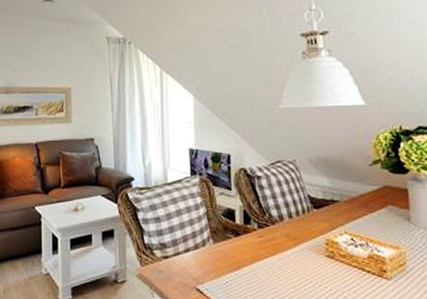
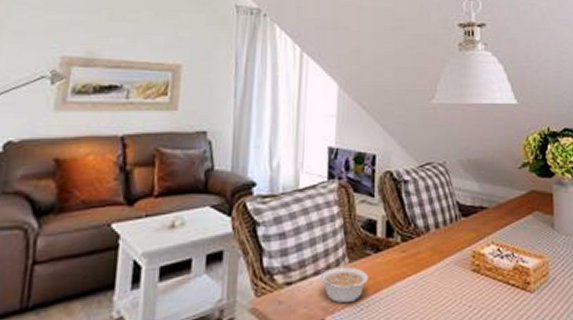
legume: none [190,246,231,276] -> present [320,266,369,304]

